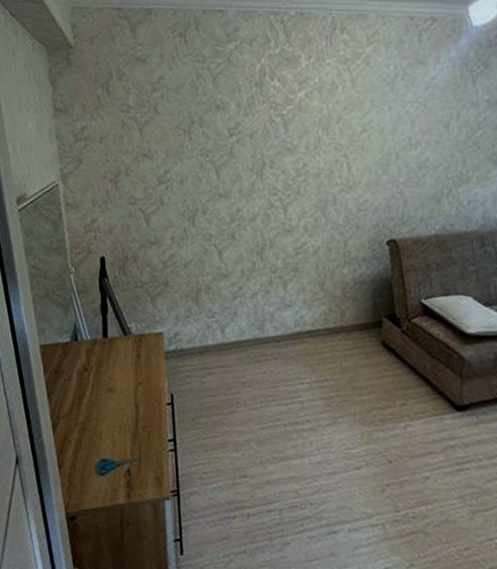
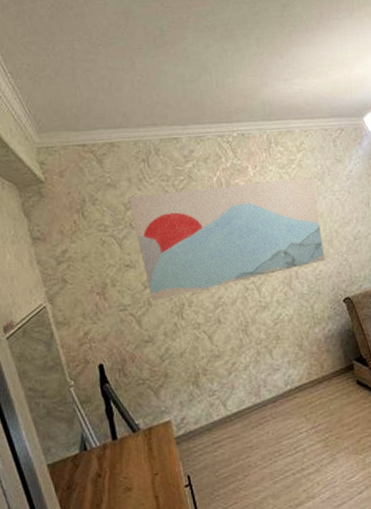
wall art: none [157,75,381,200] -> present [128,177,326,301]

